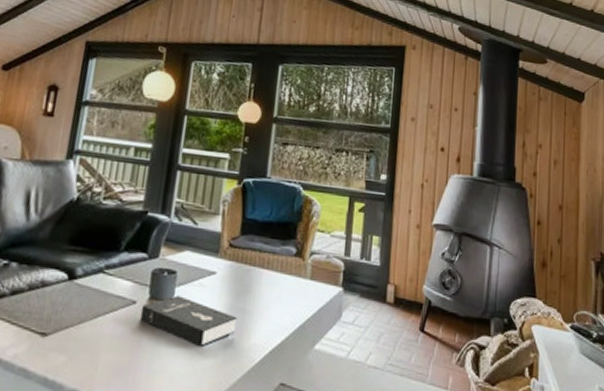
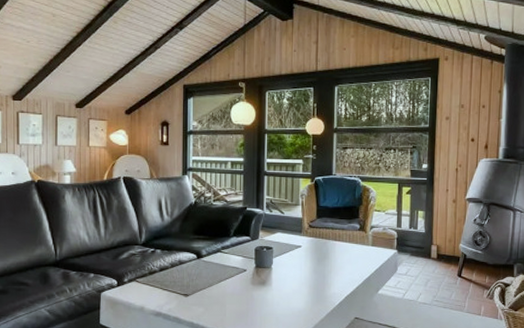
booklet: present [139,295,237,346] -> none [250,264,320,296]

